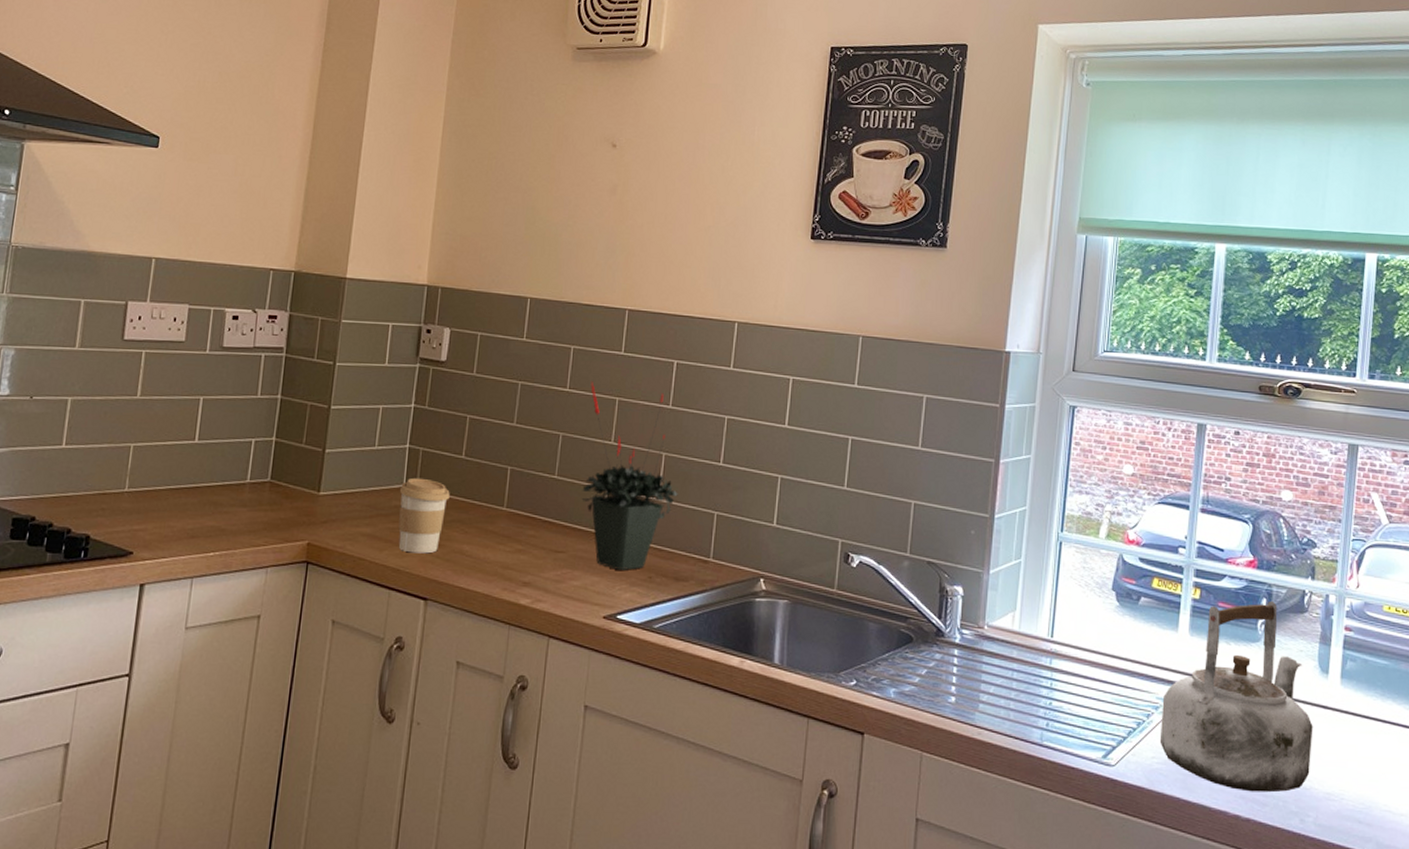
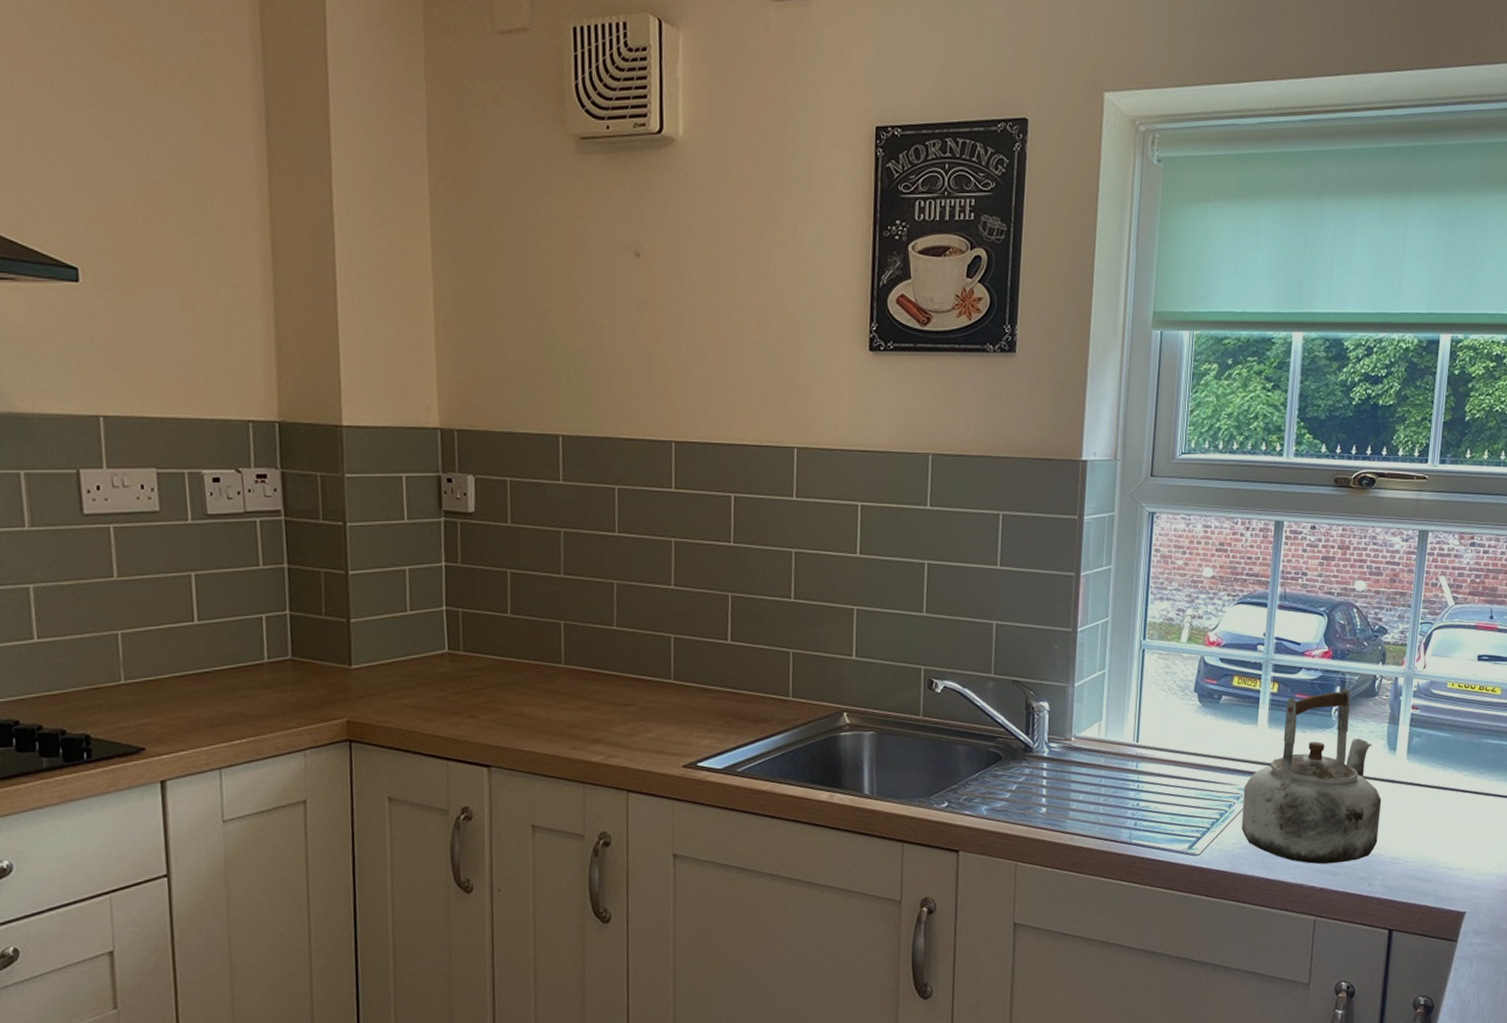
coffee cup: present [398,477,450,554] -> none [442,641,500,721]
potted plant: present [581,381,678,570] -> none [641,523,750,718]

